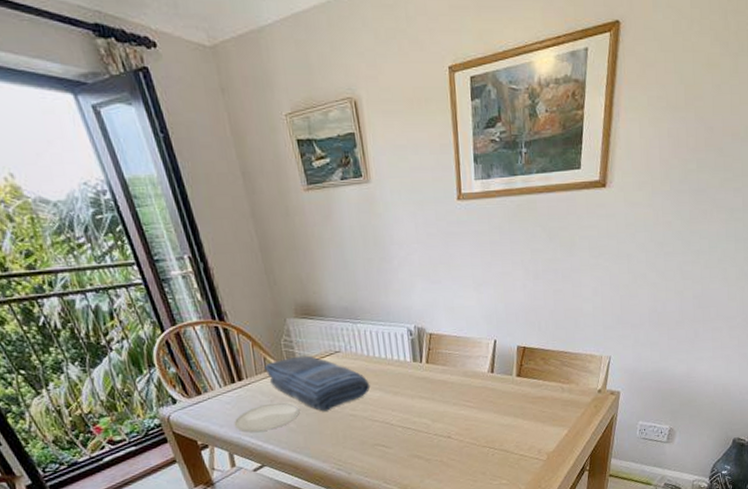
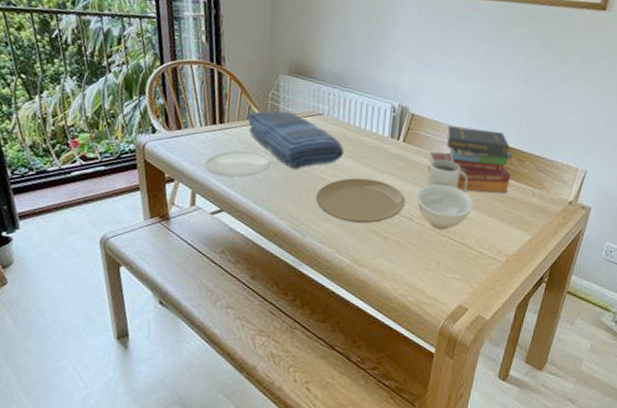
plate: none [351,406,441,452] -> present [315,178,406,223]
bowl: none [450,397,507,442] -> present [416,184,474,230]
books: none [455,334,539,400] -> present [428,126,512,193]
mug: none [457,372,498,402] -> present [426,159,469,194]

